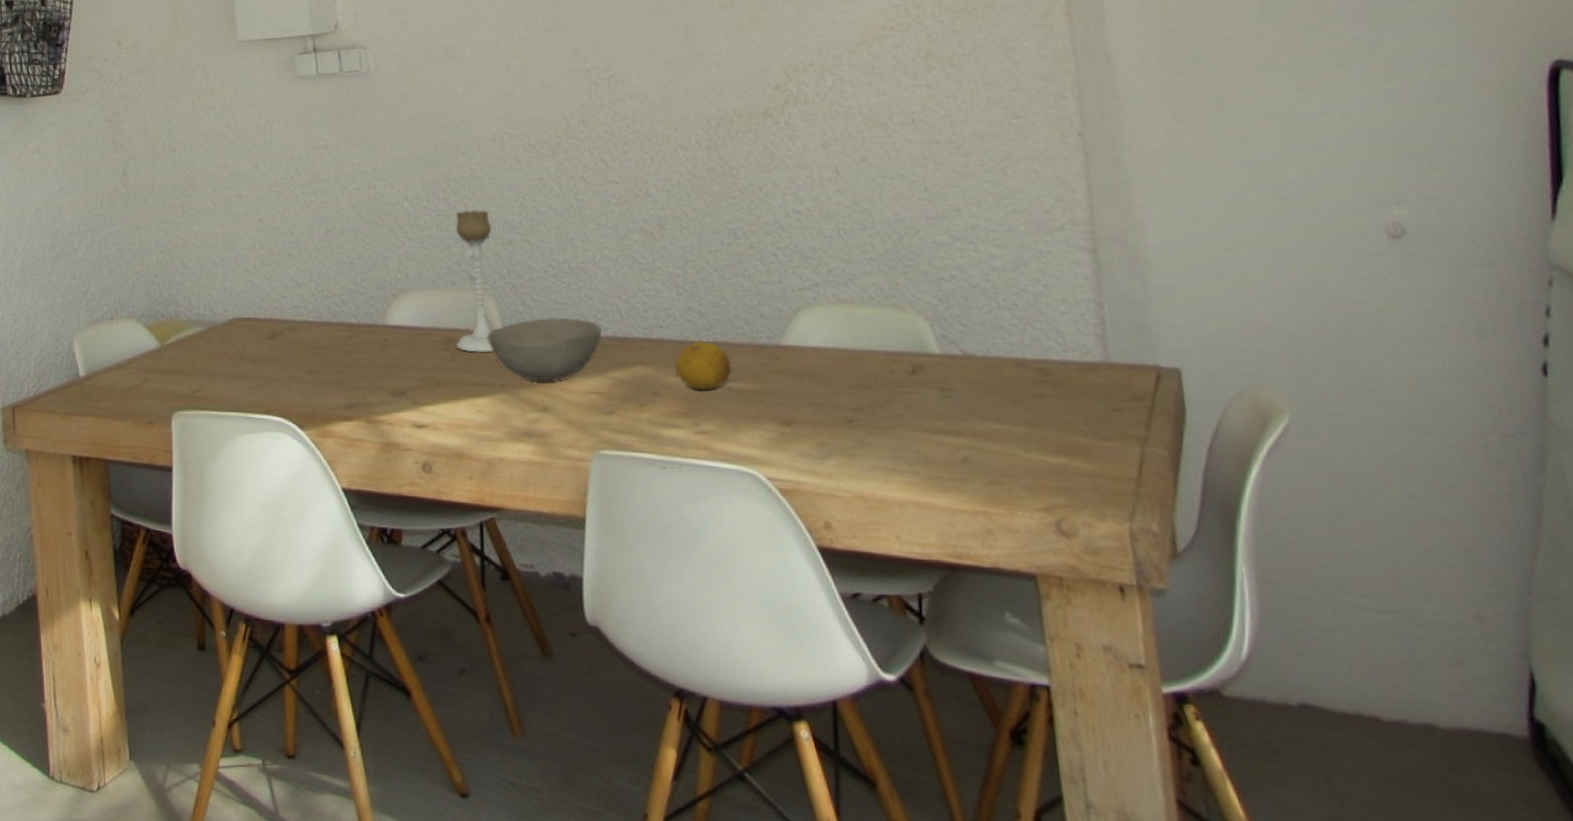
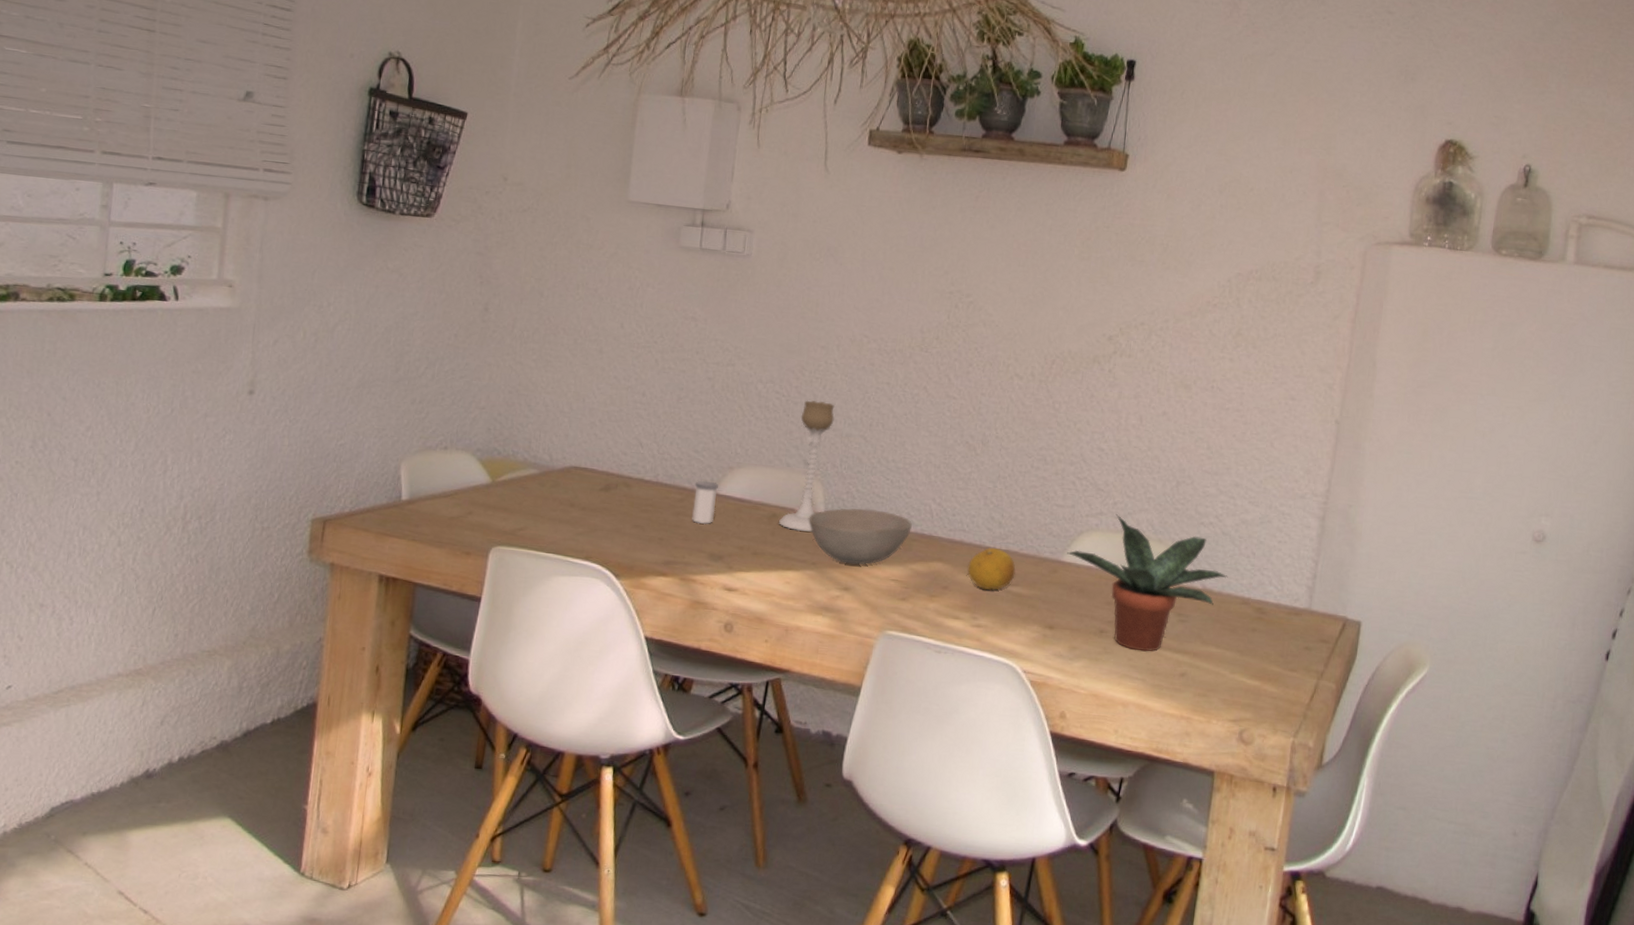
salt shaker: none [361,313,388,360] -> present [692,480,718,525]
potted plant: none [785,283,991,439] -> present [1066,514,1228,652]

